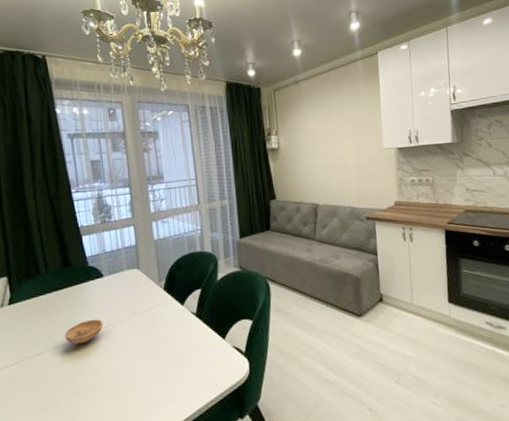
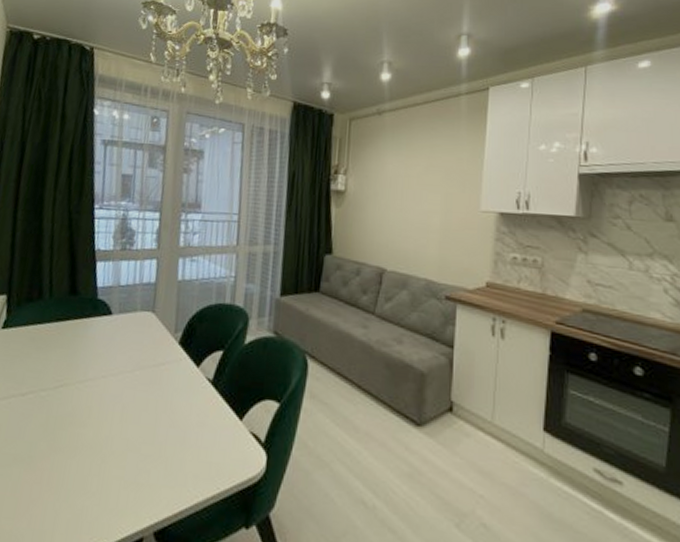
bowl: present [65,319,103,344] -> none [56,363,102,392]

